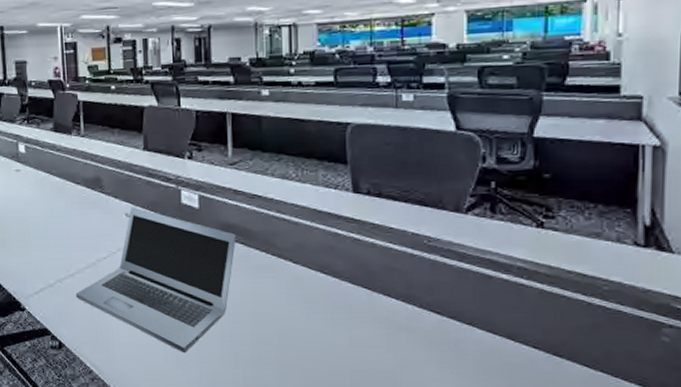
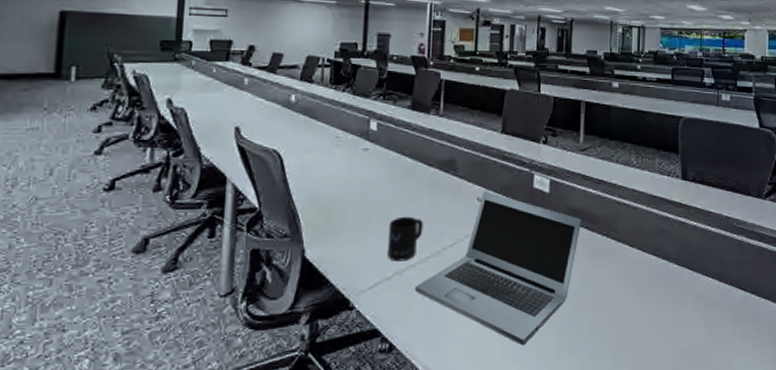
mug: none [46,230,78,271] -> present [388,216,423,262]

